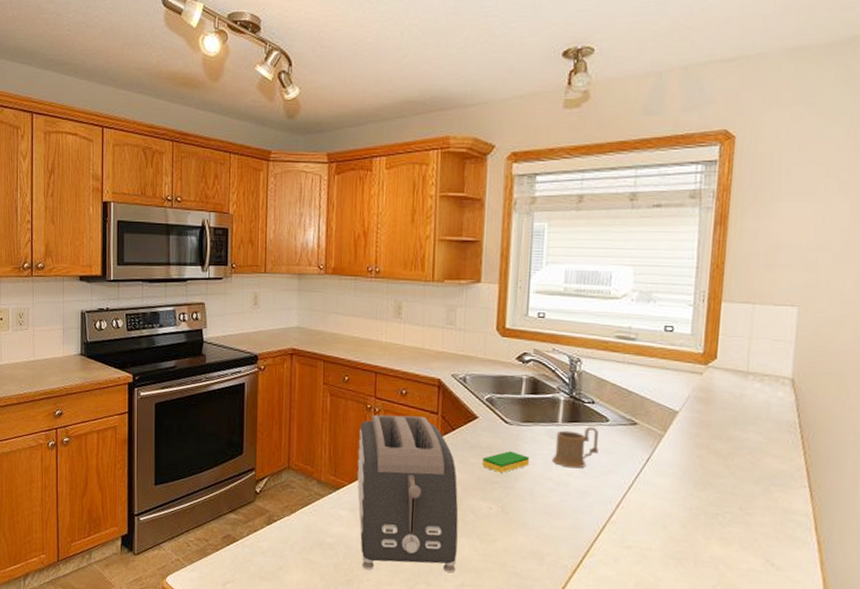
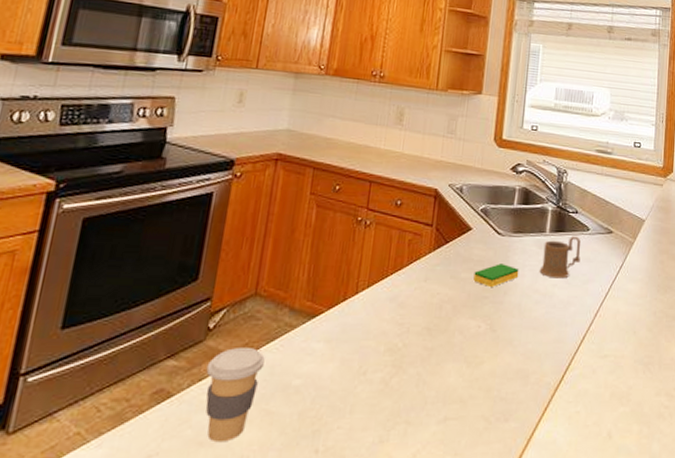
coffee cup: none [259,509,302,580] -> present [205,348,265,443]
toaster: present [357,414,459,573] -> none [333,227,448,415]

